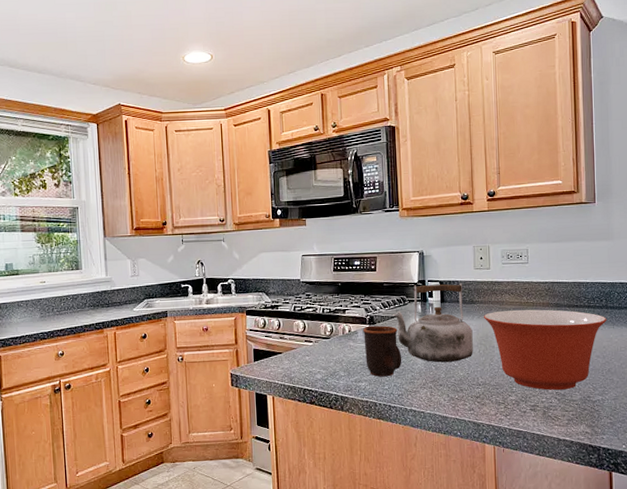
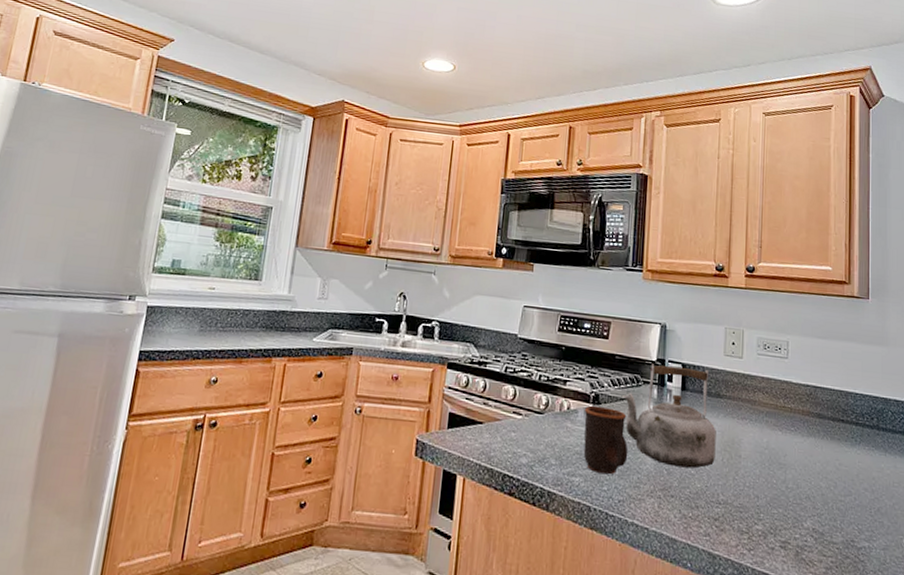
mixing bowl: present [483,309,607,391] -> none [730,412,877,527]

